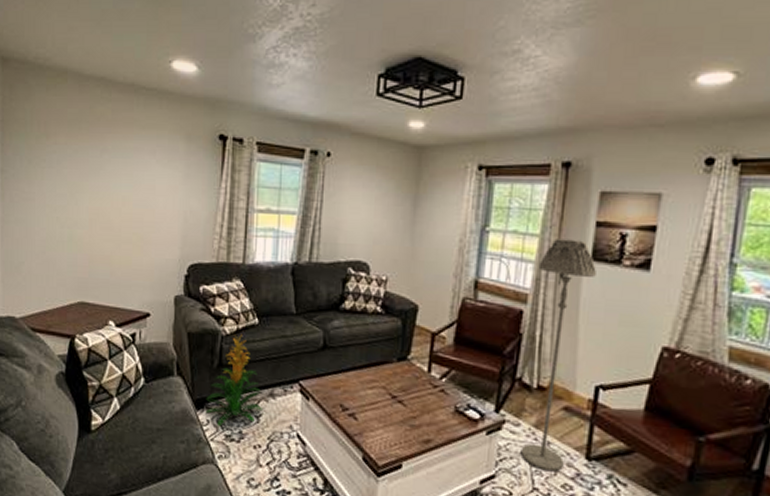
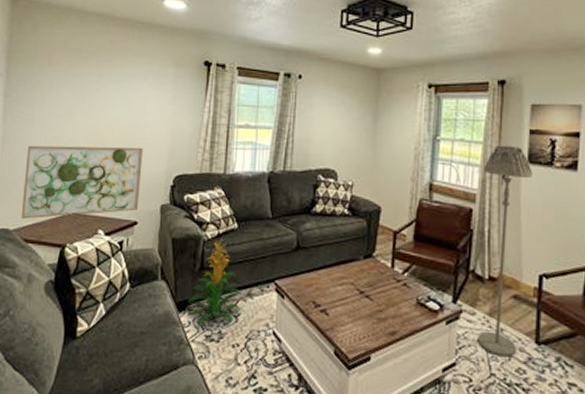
wall art: none [26,227,153,307] -> present [21,145,143,219]

